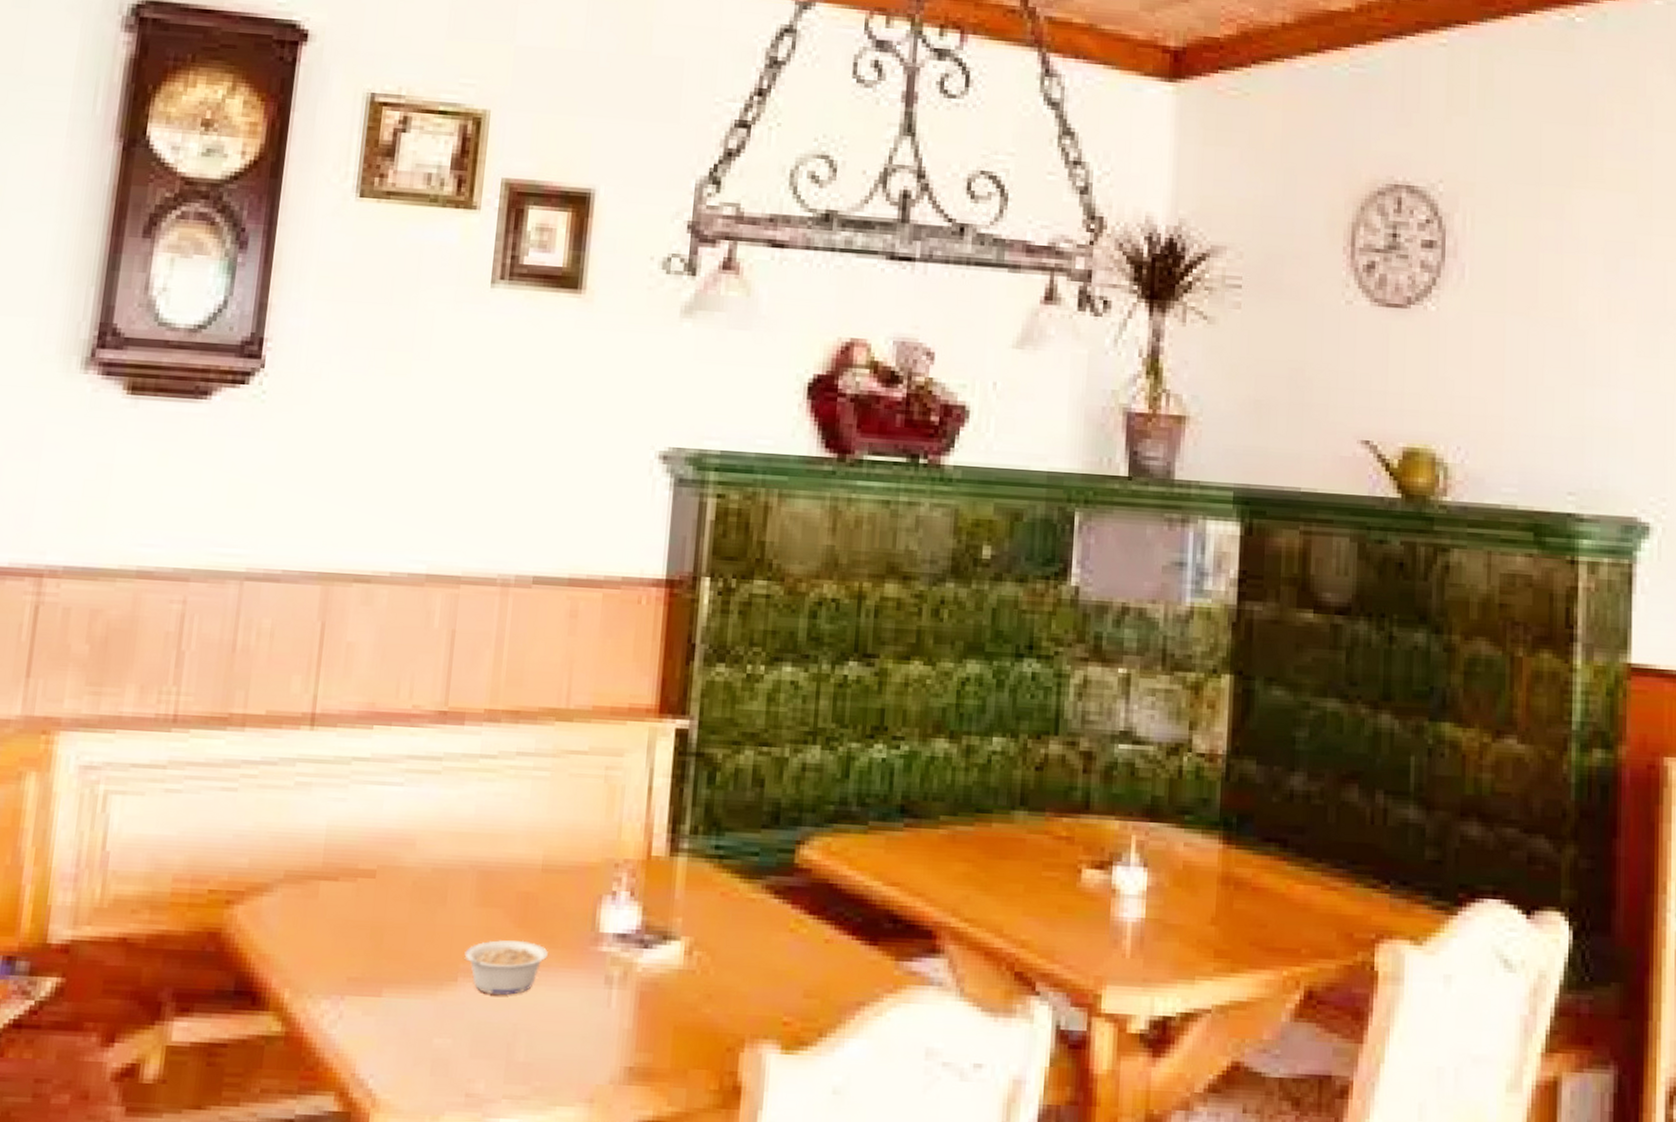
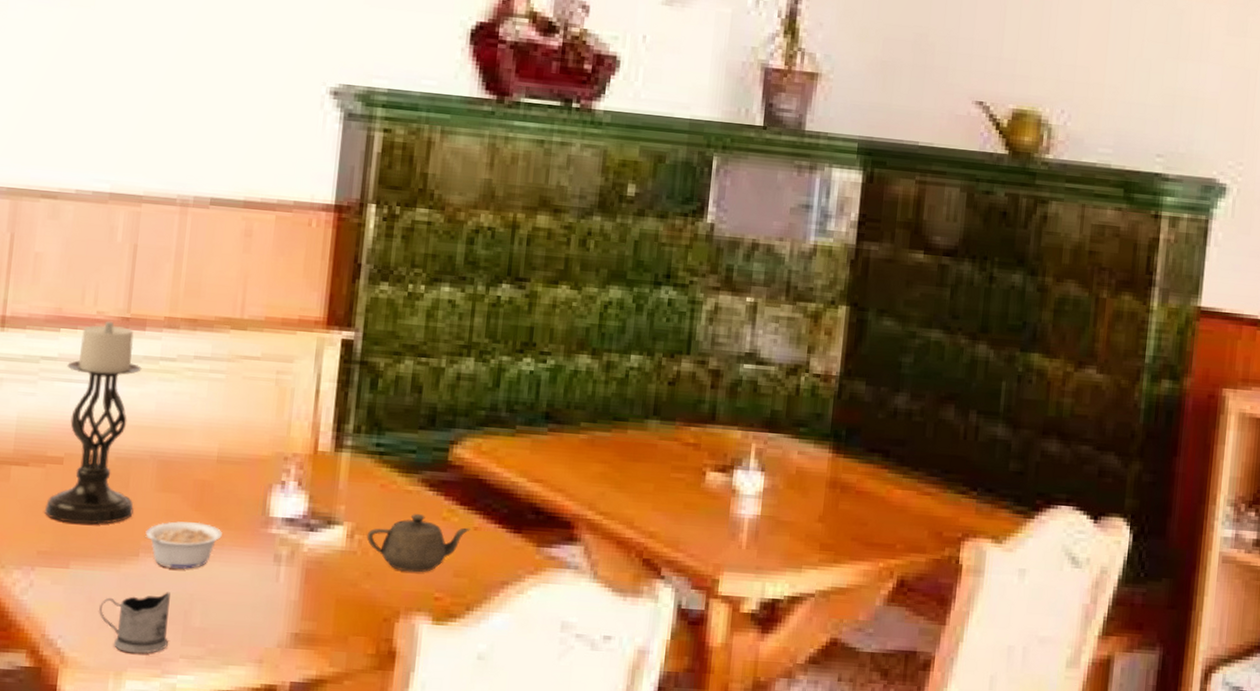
candle holder: none [356,715,460,946] -> present [45,321,142,525]
tea glass holder: none [413,1022,492,1094] -> present [98,592,171,654]
teapot: none [706,924,821,994] -> present [366,513,471,573]

